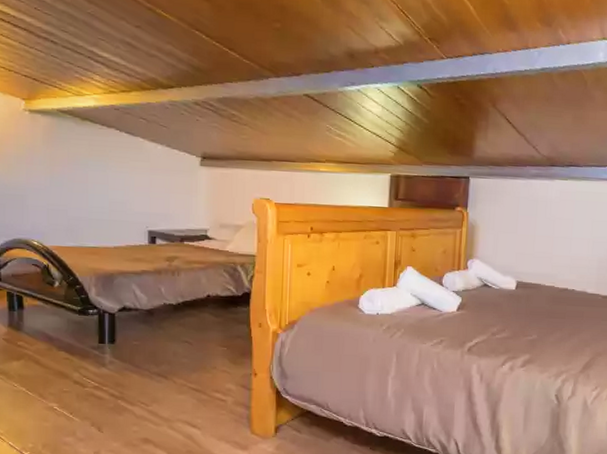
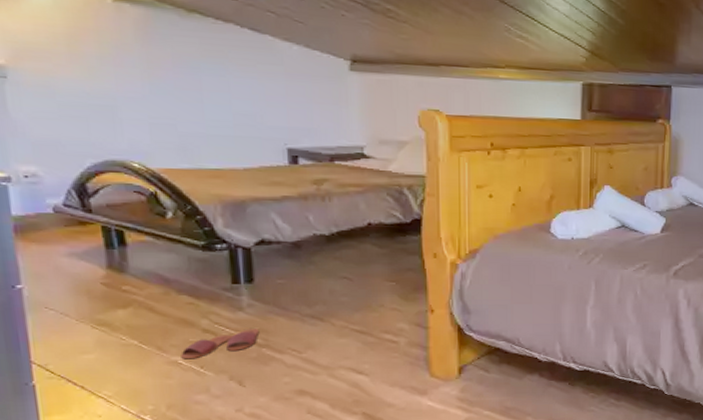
slippers: none [56,382,117,406] -> present [181,329,260,360]

